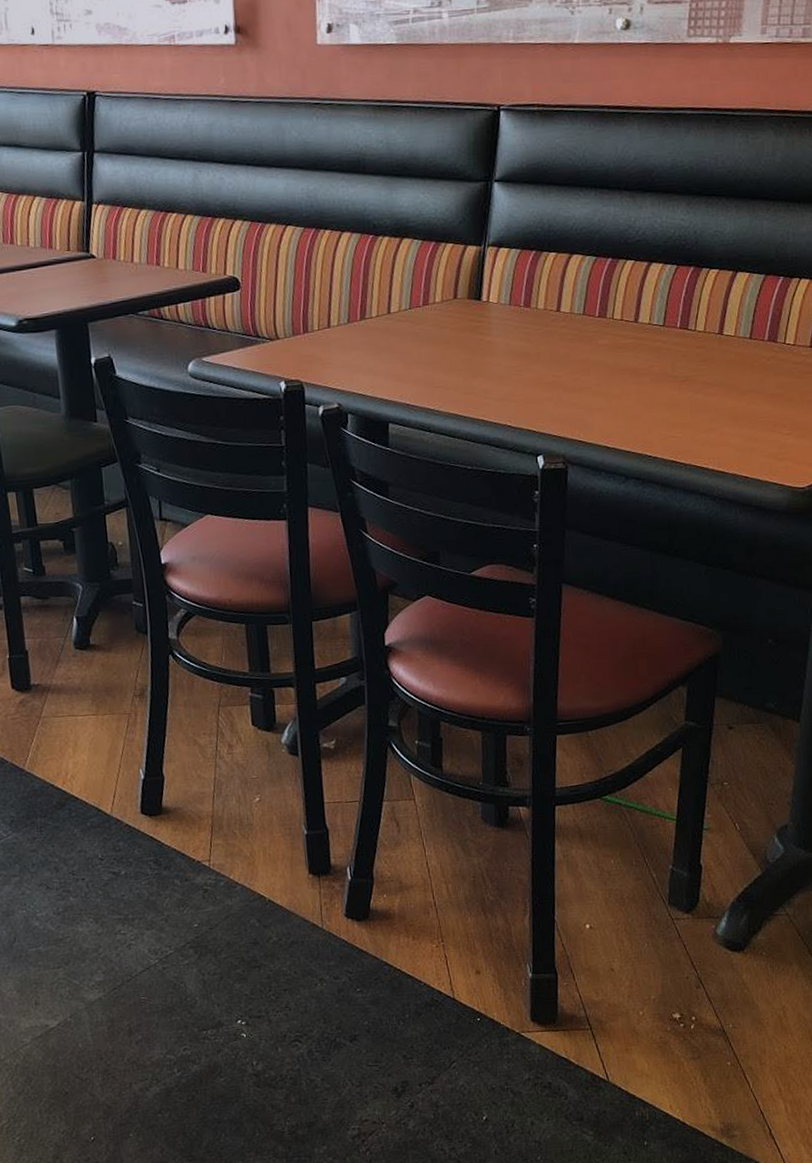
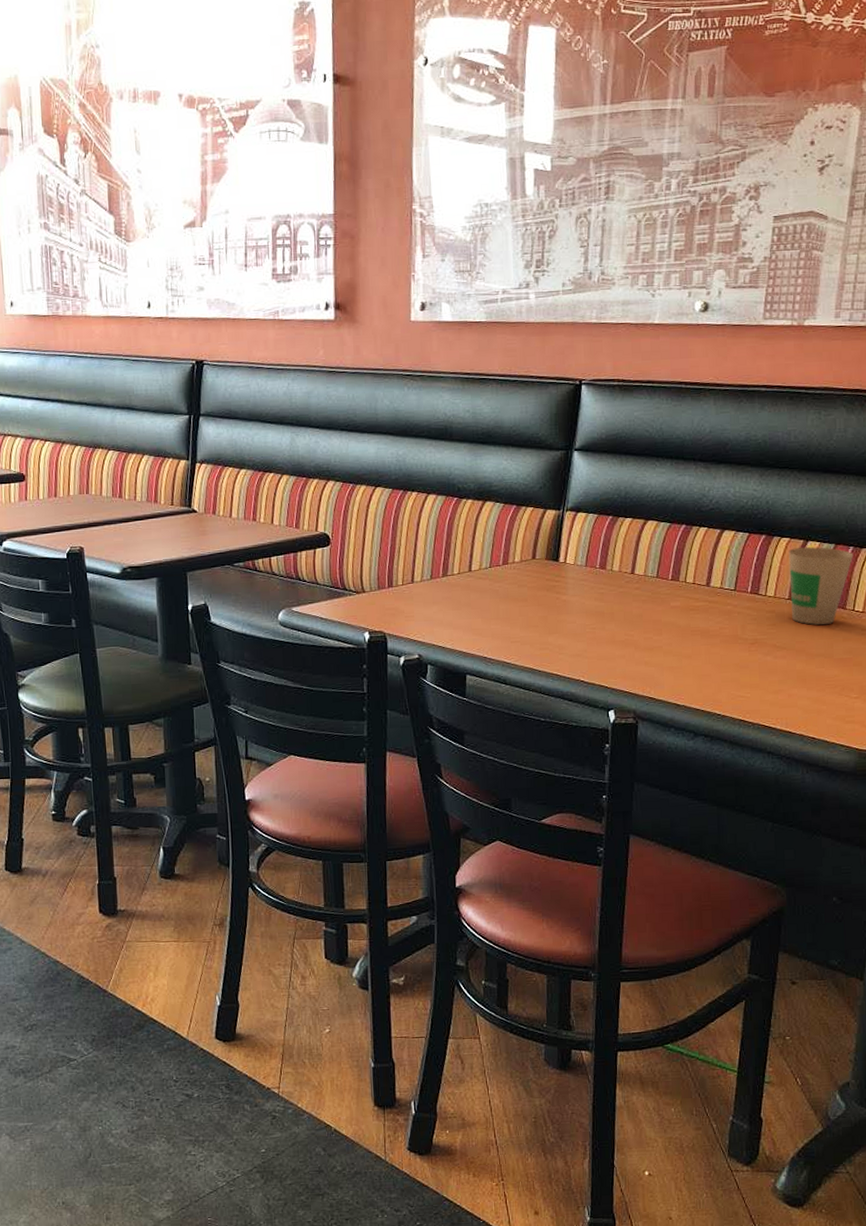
paper cup: none [718,278,784,360] -> present [788,547,854,625]

